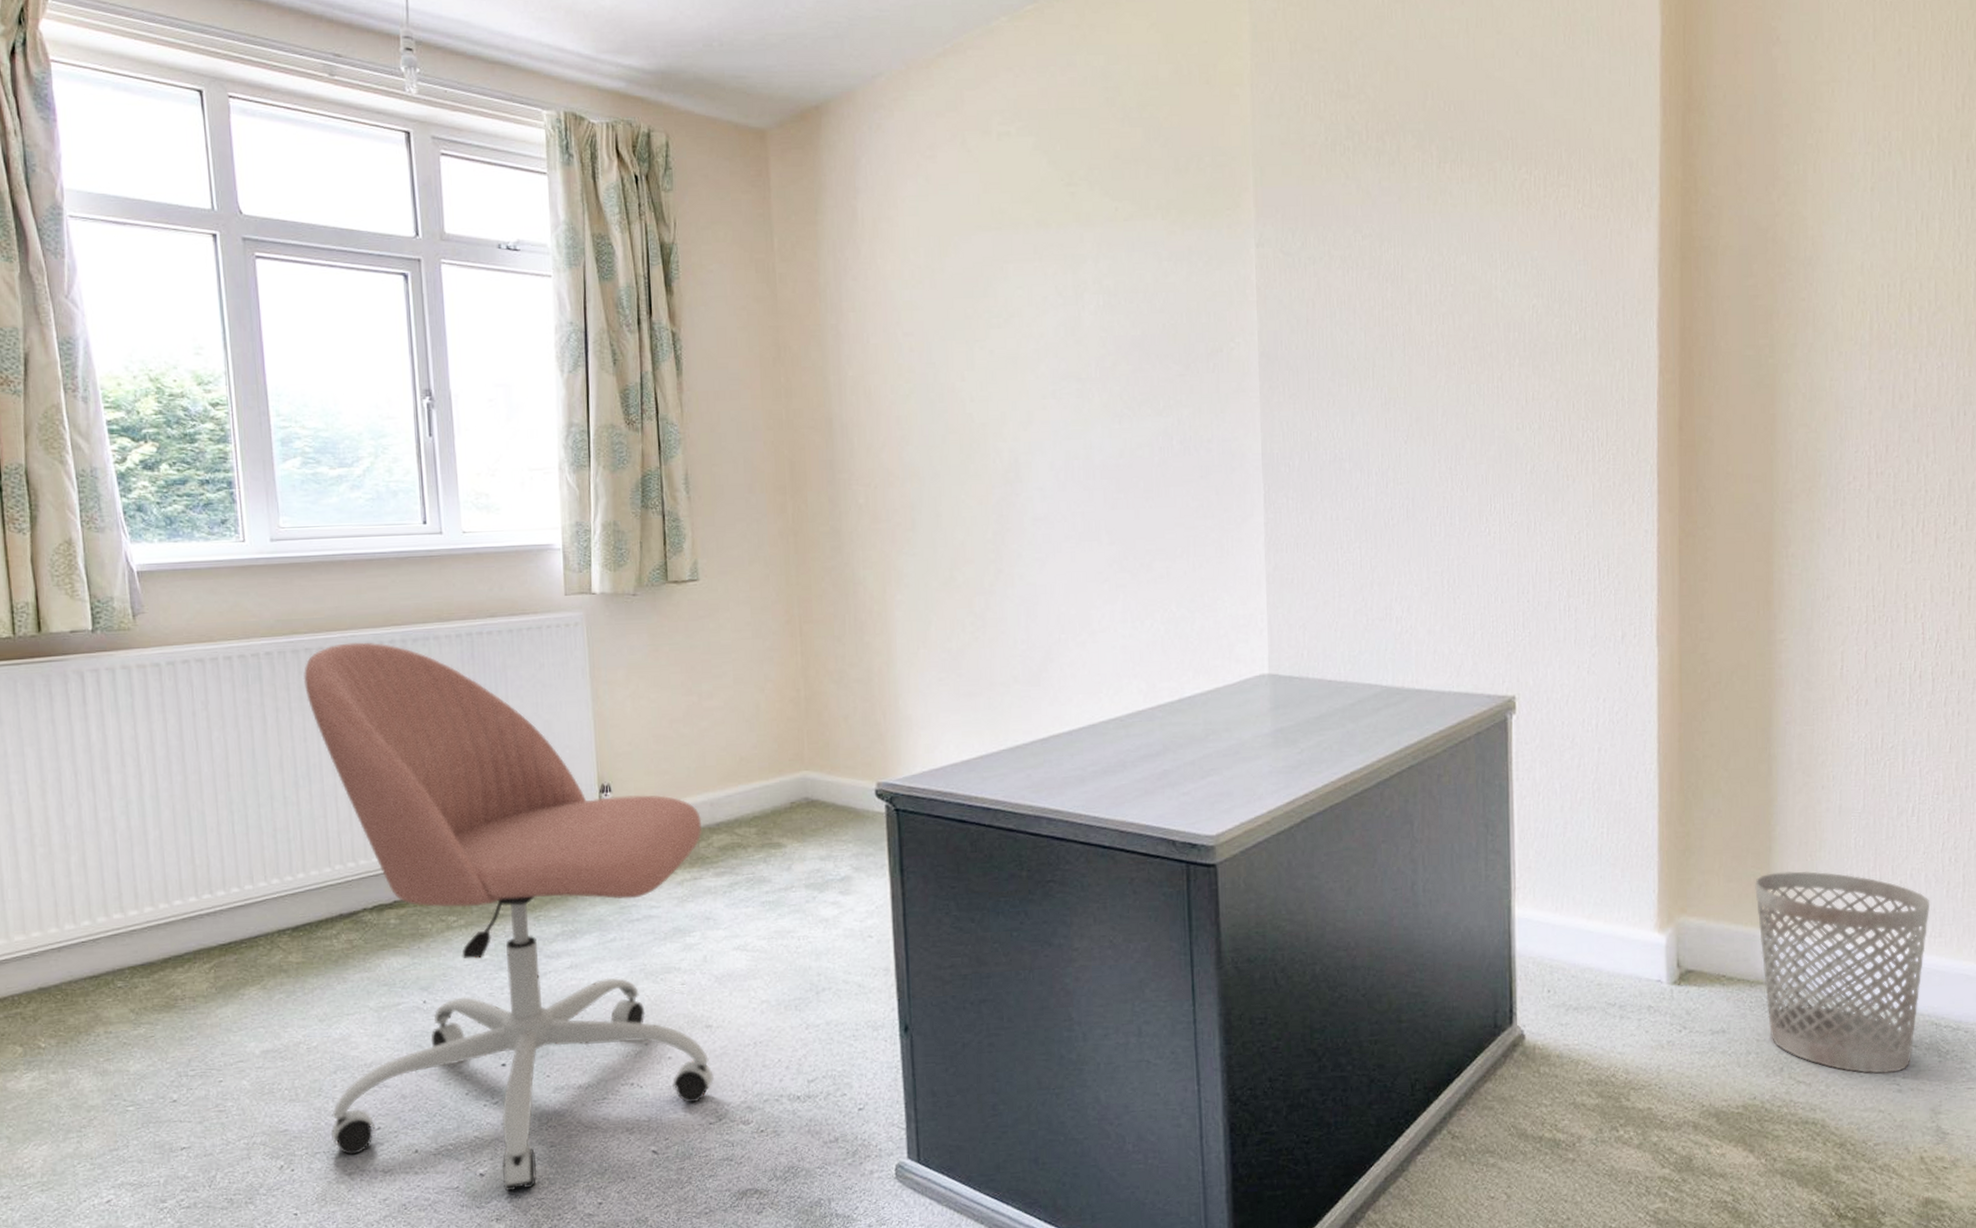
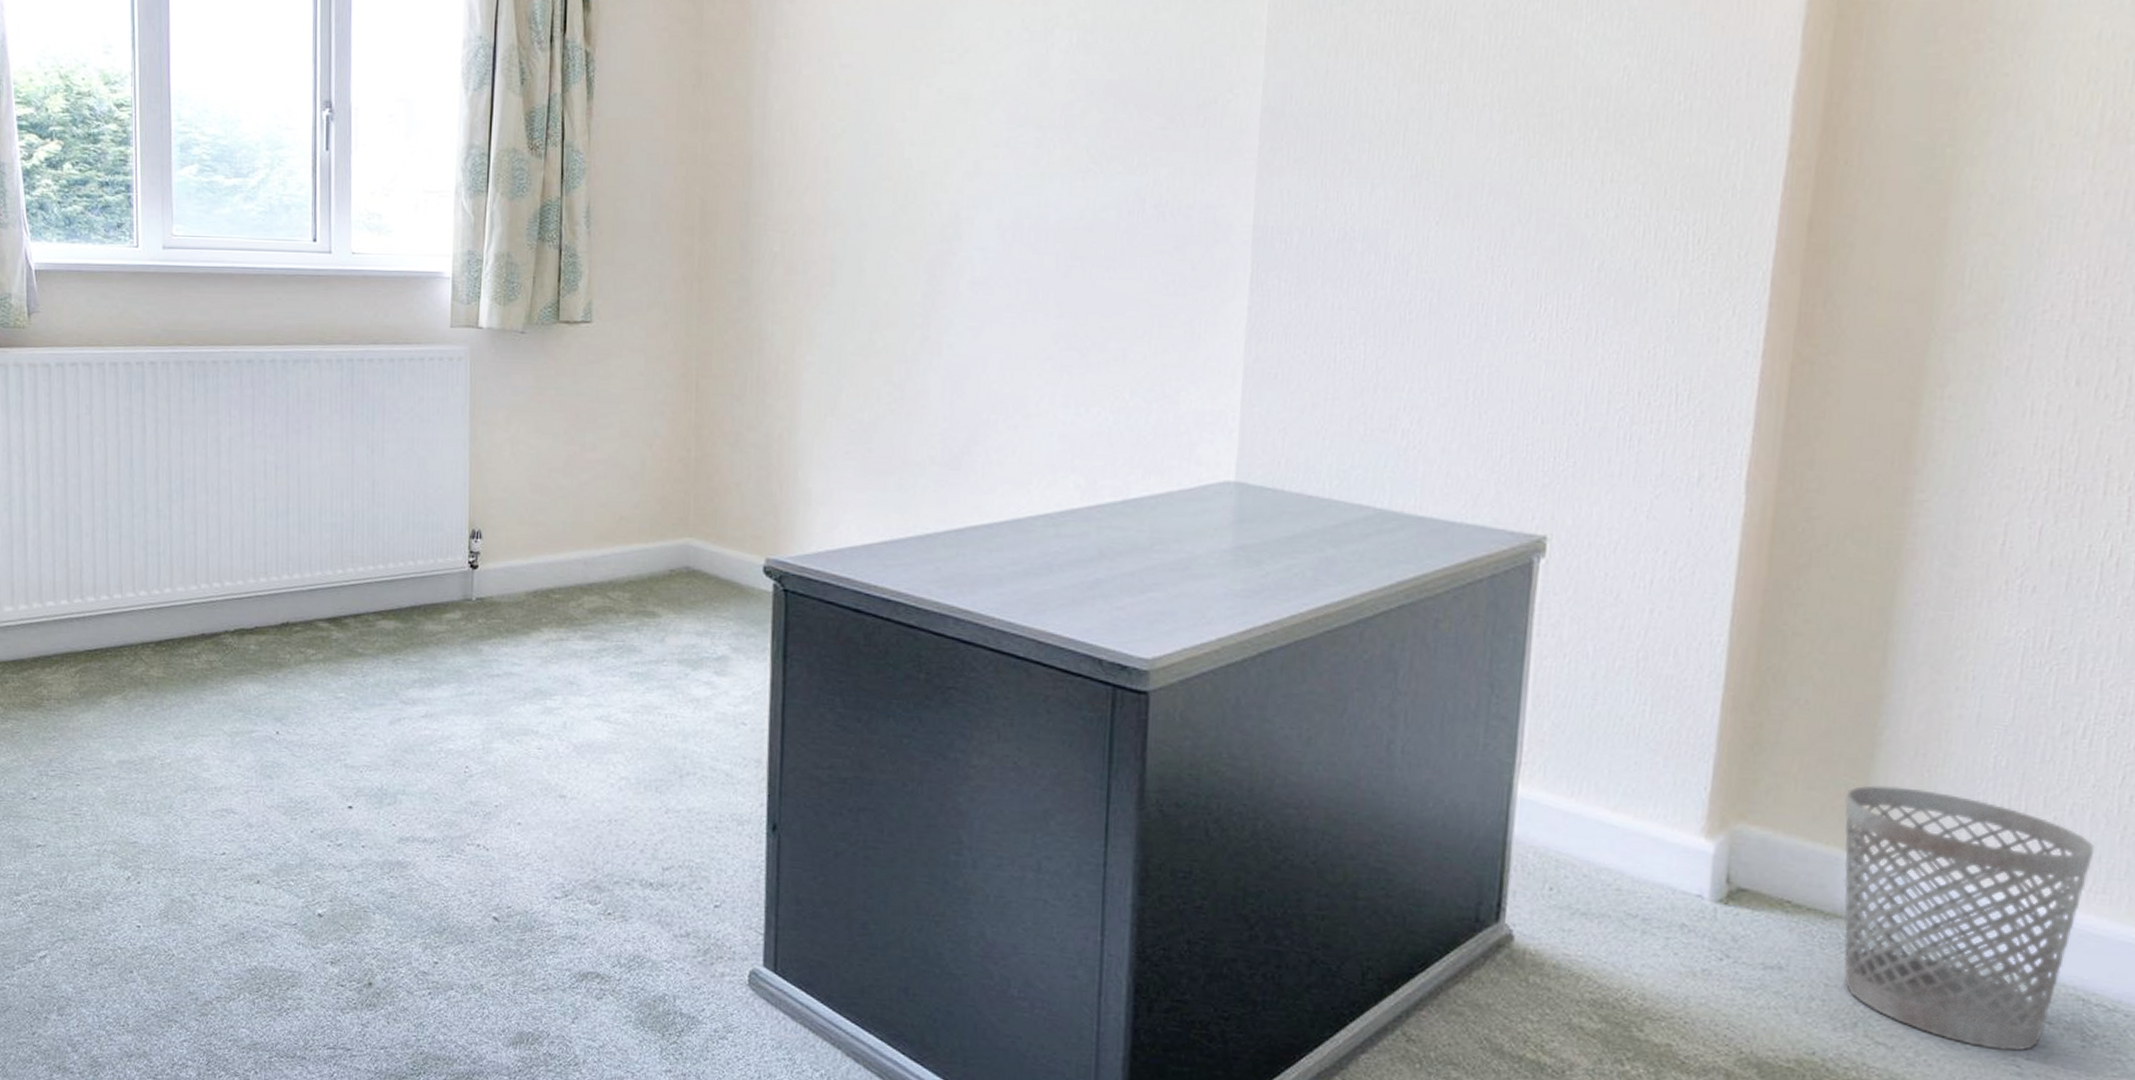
office chair: present [303,642,715,1192] -> none [178,359,574,937]

